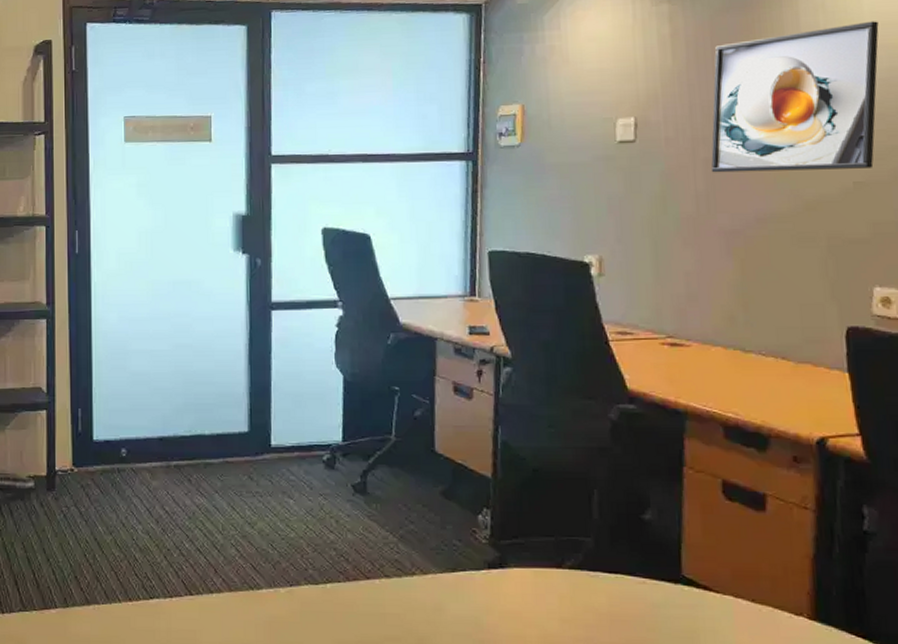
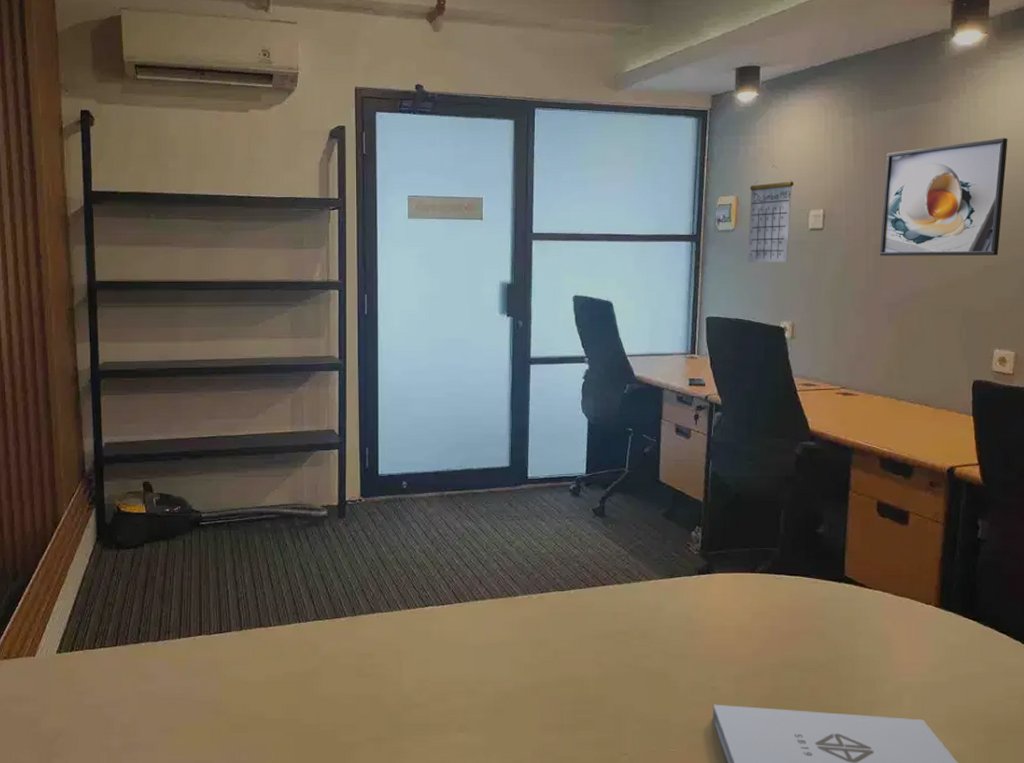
calendar: none [538,66,595,184] -> present [747,165,794,262]

